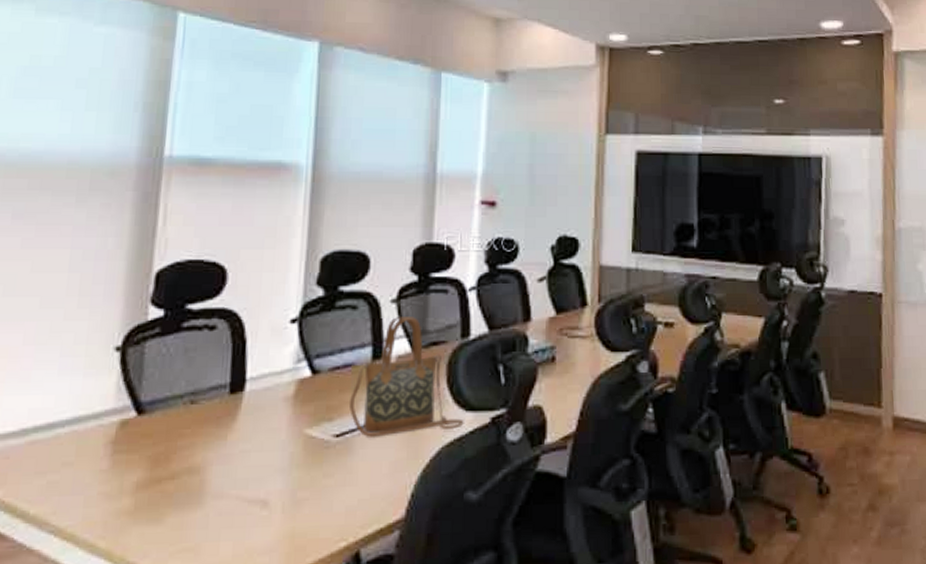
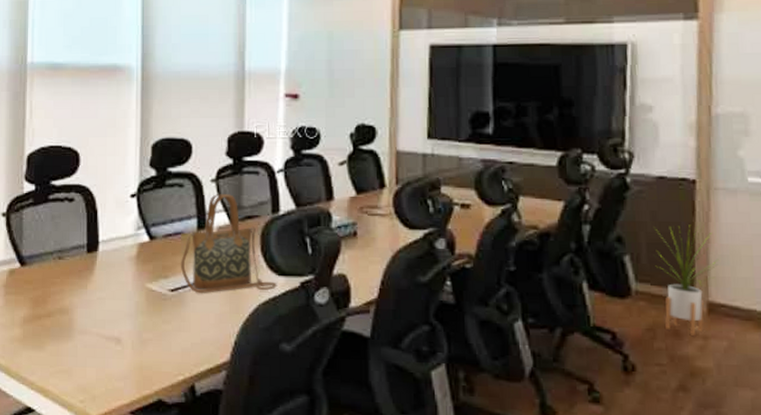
house plant: none [846,339,902,452] -> present [655,224,718,336]

